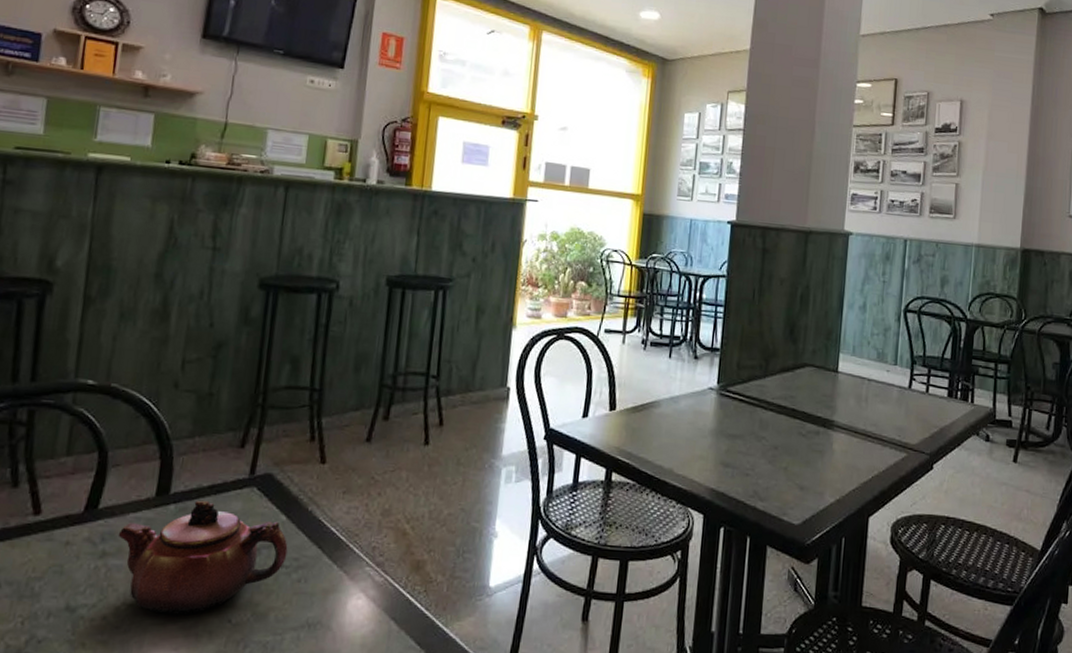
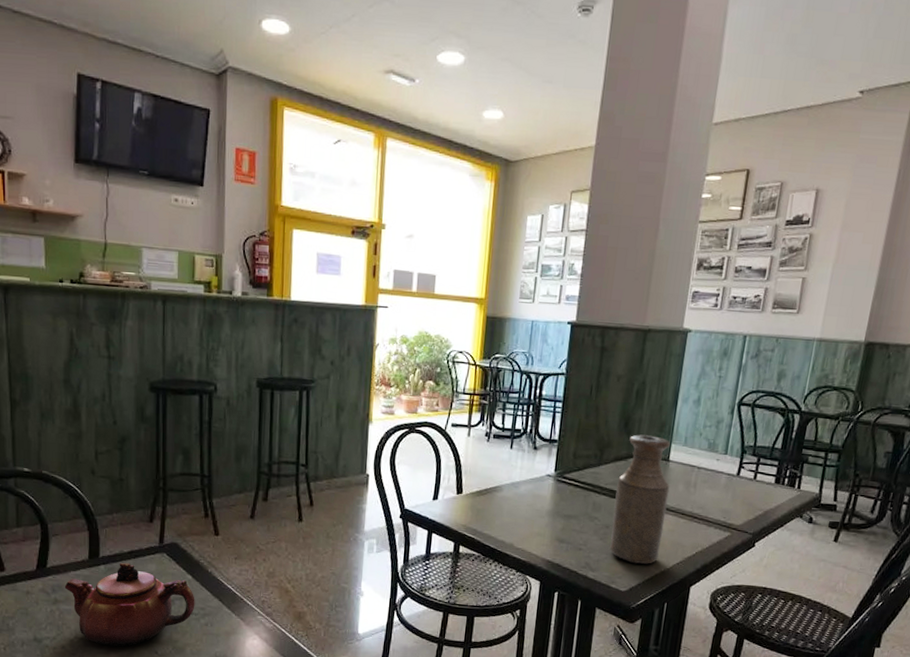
bottle: none [779,342,841,492] -> present [610,434,670,564]

